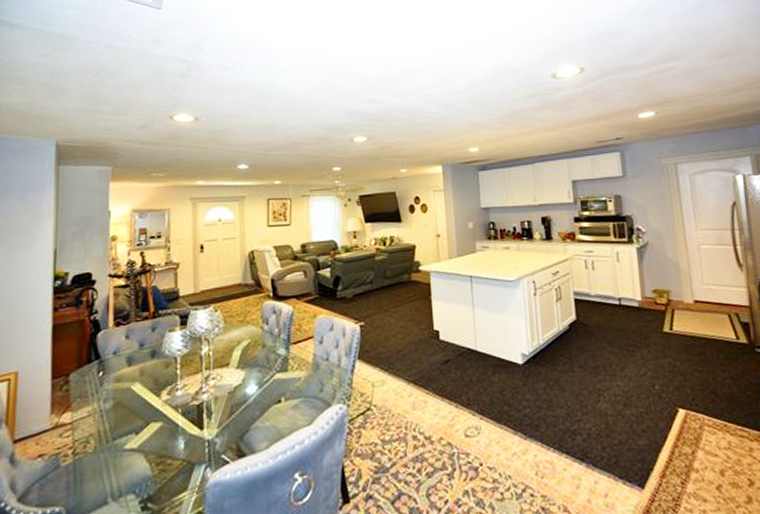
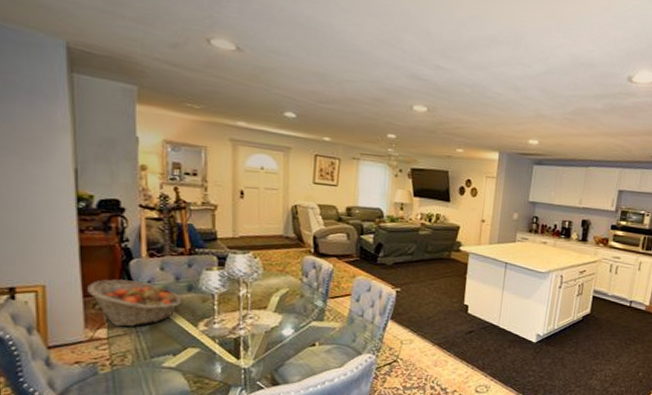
fruit basket: none [56,354,145,408] -> present [88,279,182,327]

